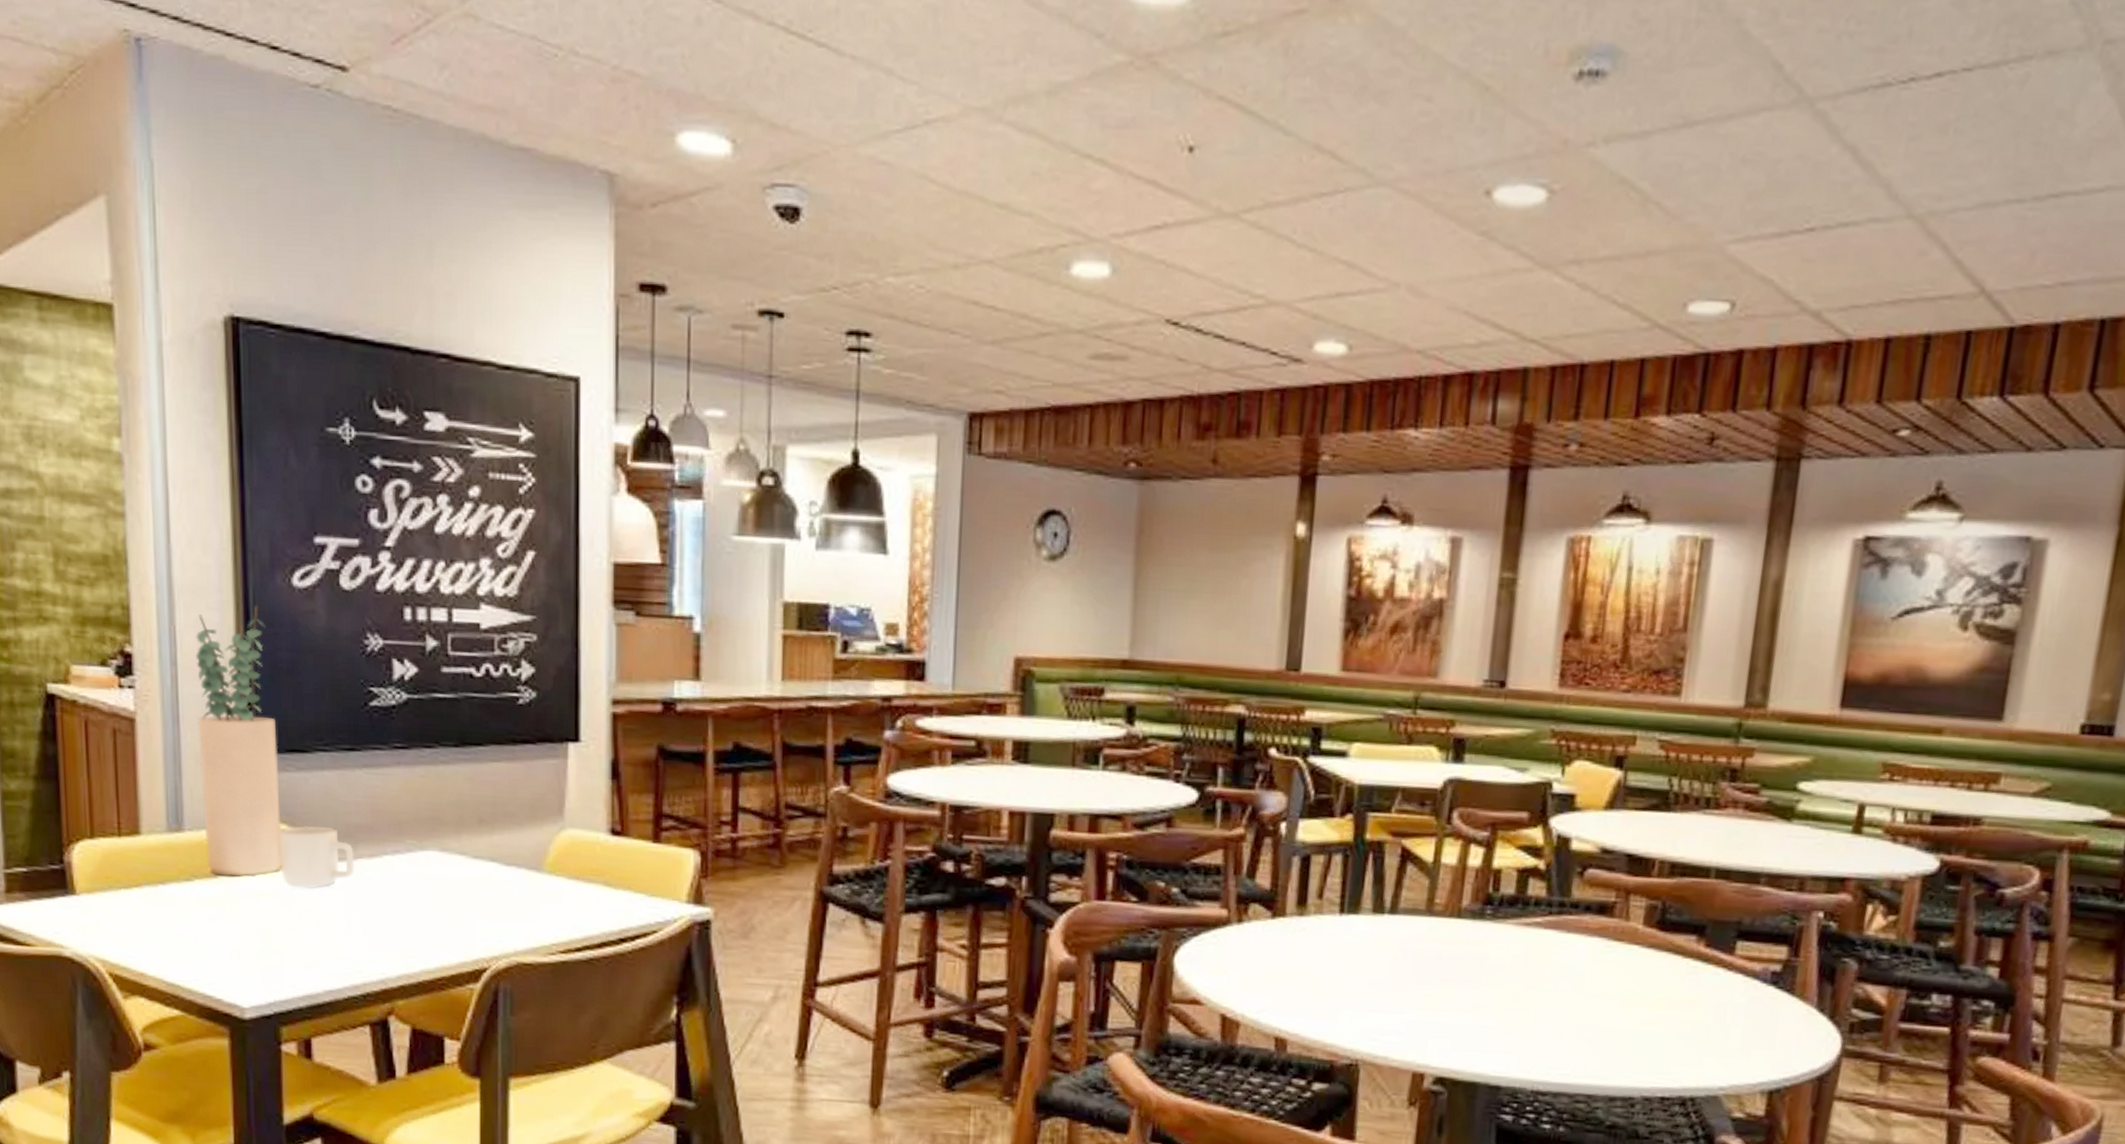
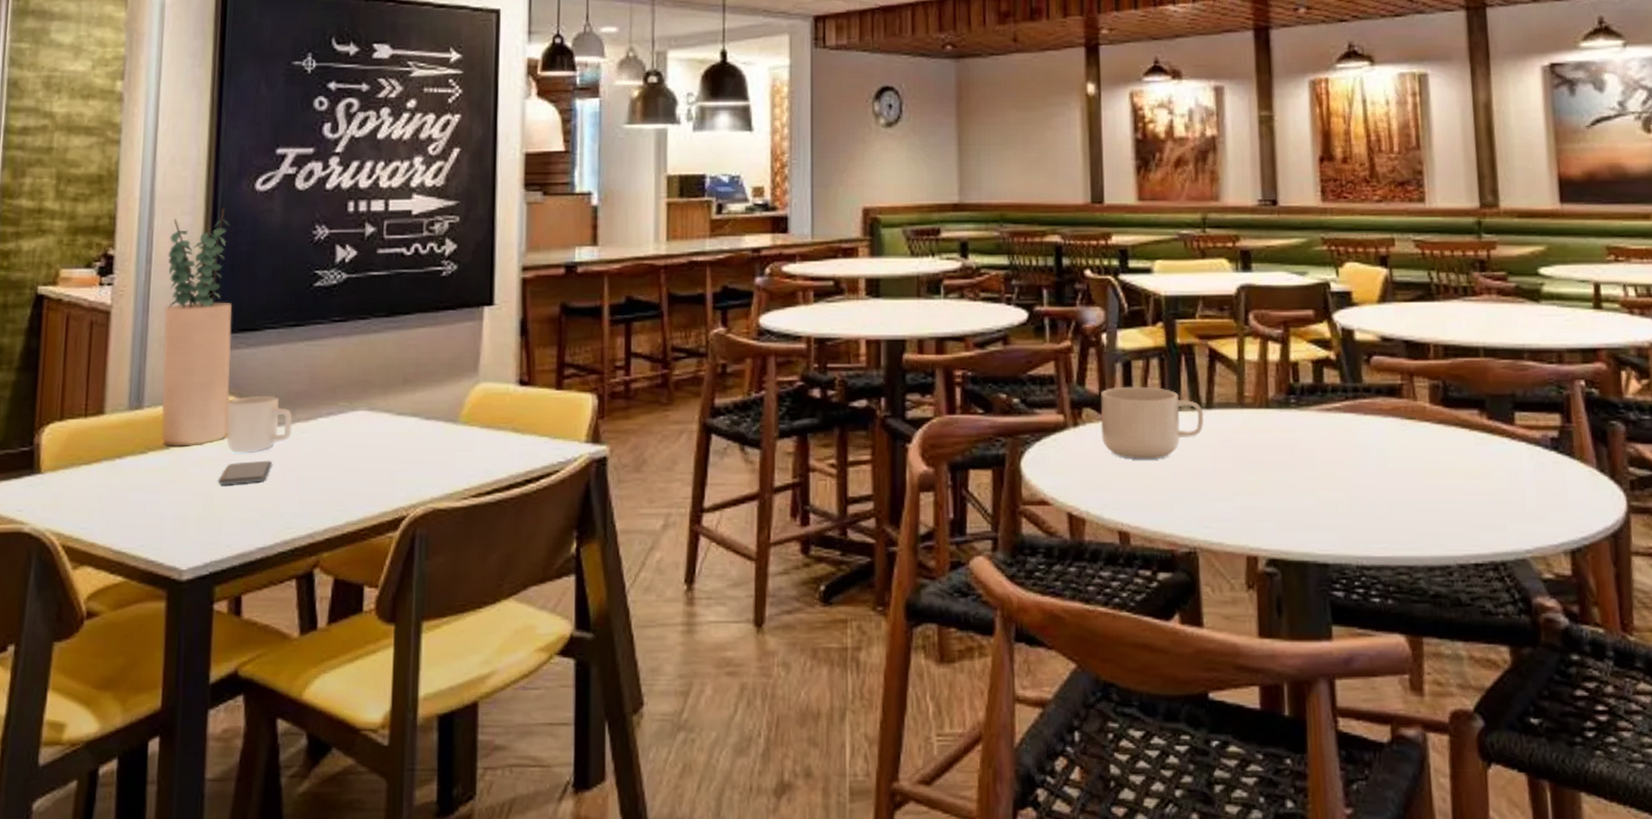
smartphone: none [275,897,335,922] -> present [218,460,272,485]
cup: none [1267,883,1386,964] -> present [1100,386,1204,460]

